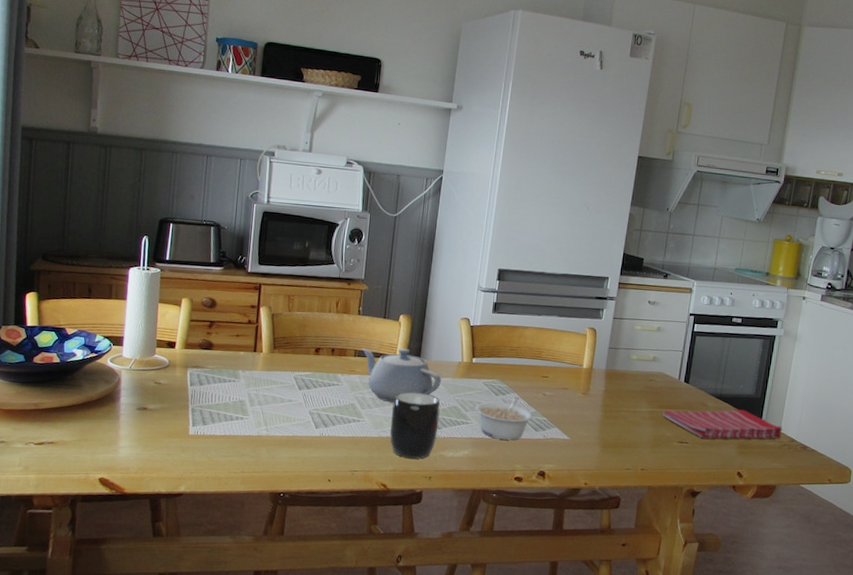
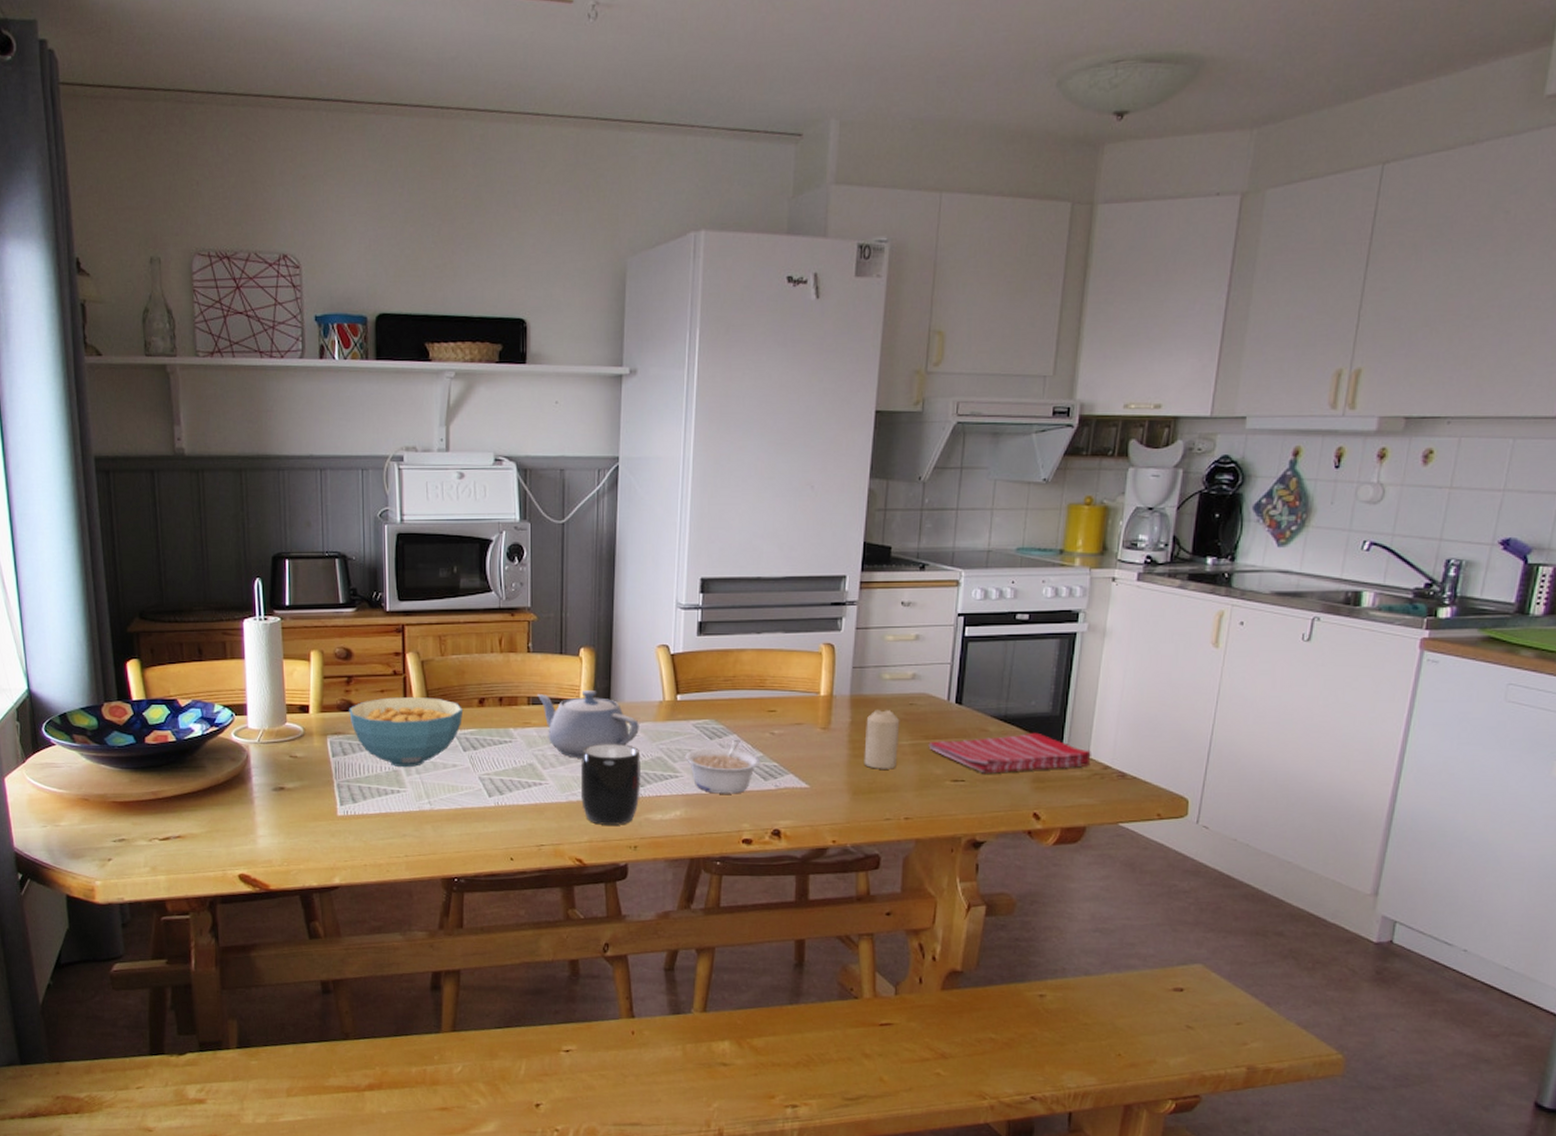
cereal bowl: none [208,341,302,399] -> present [349,696,464,768]
candle: none [612,381,642,430] -> present [864,709,900,769]

